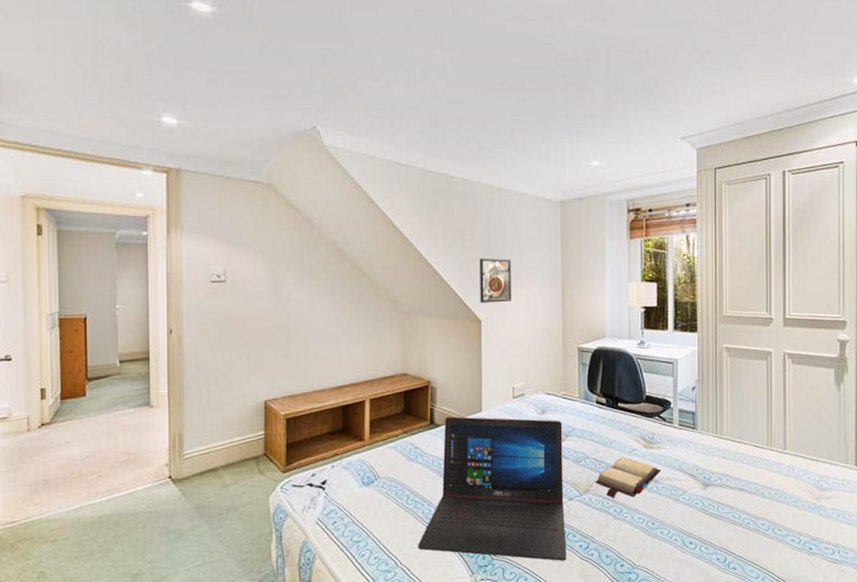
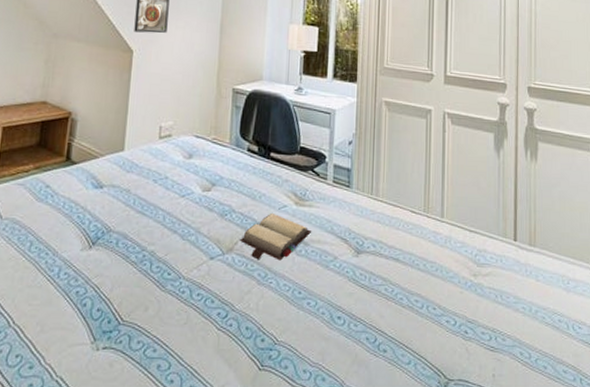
laptop: present [418,416,567,561] -> none [35,153,210,331]

